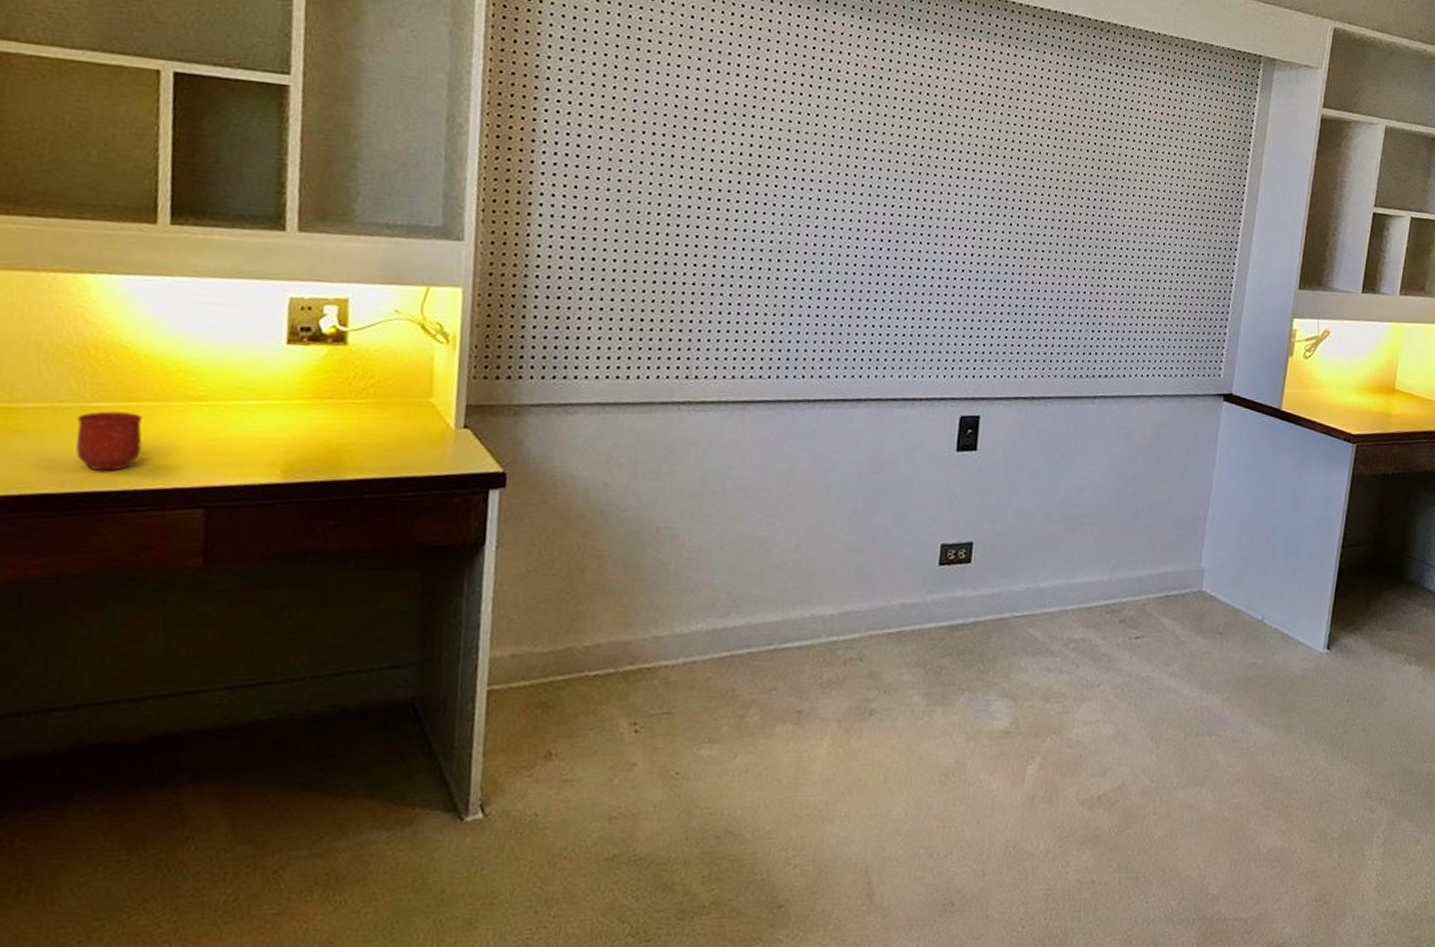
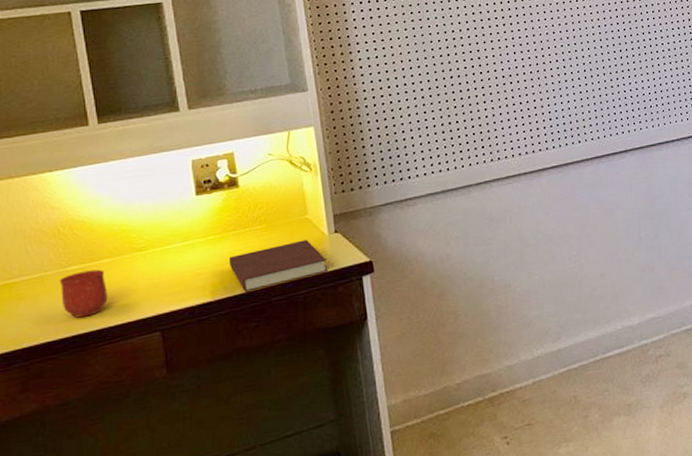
notebook: none [314,428,446,480] -> present [228,239,328,292]

